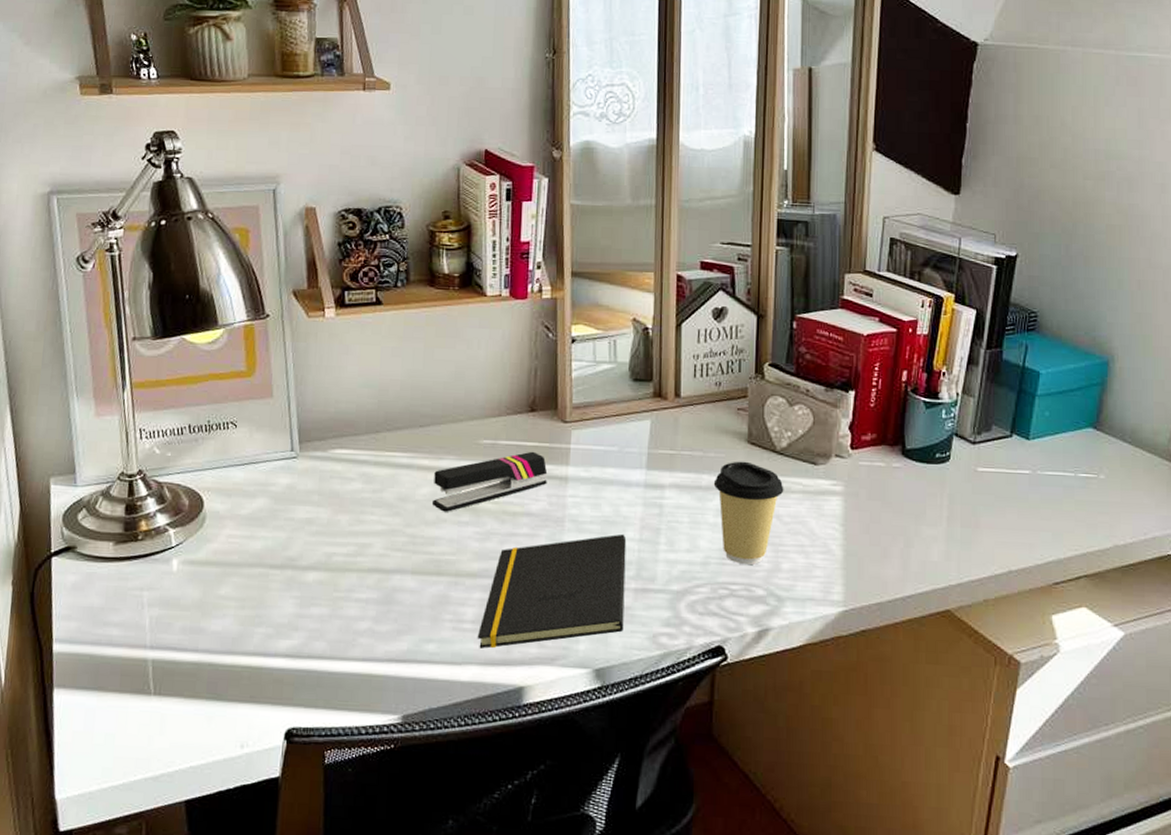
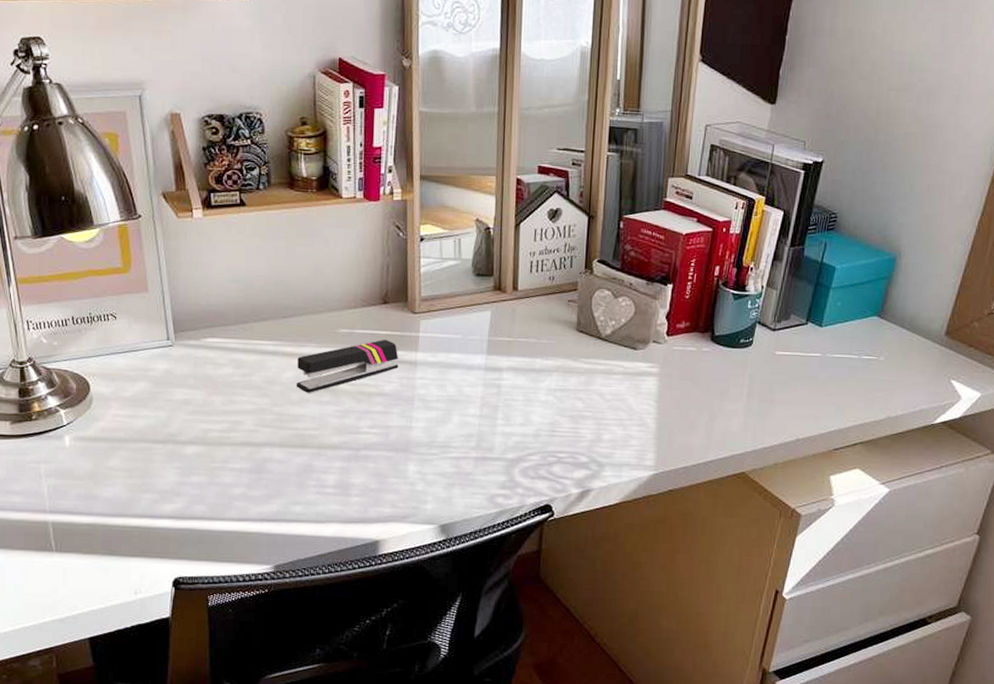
notepad: present [477,533,627,649] -> none [338,410,469,509]
coffee cup: present [713,461,784,566] -> none [545,346,607,437]

